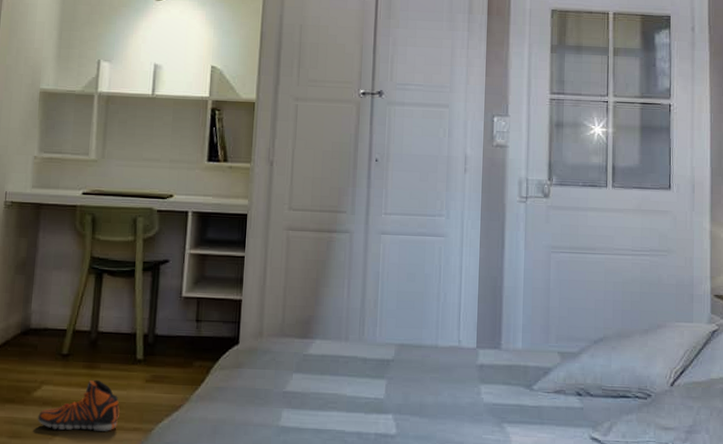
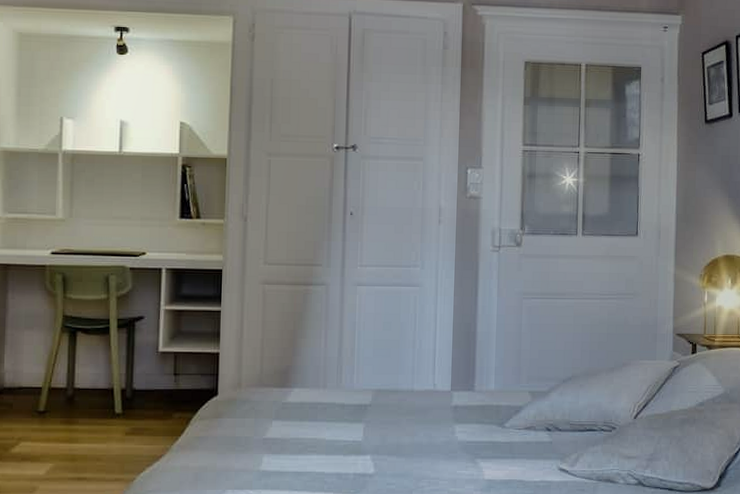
sneaker: present [38,379,120,431] -> none [17,434,100,483]

